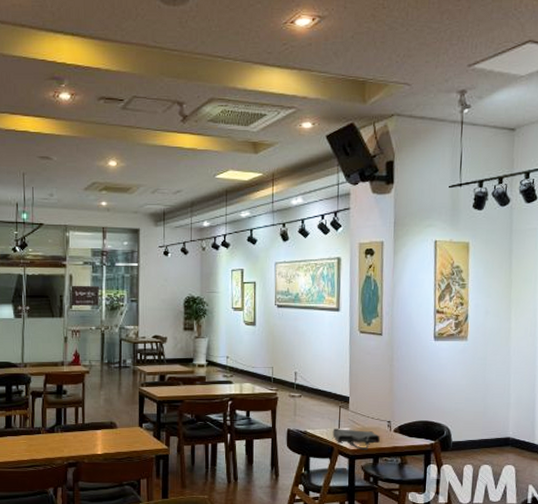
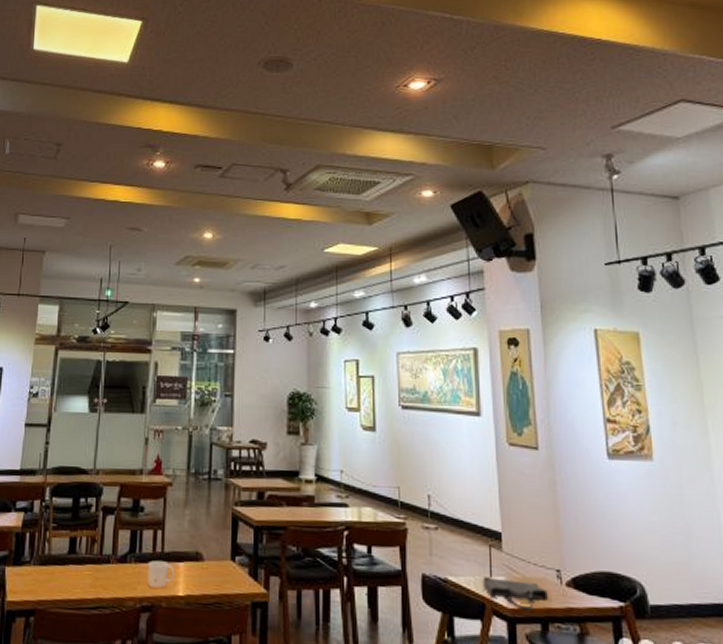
mug: none [72,430,94,450] -> present [147,561,175,589]

